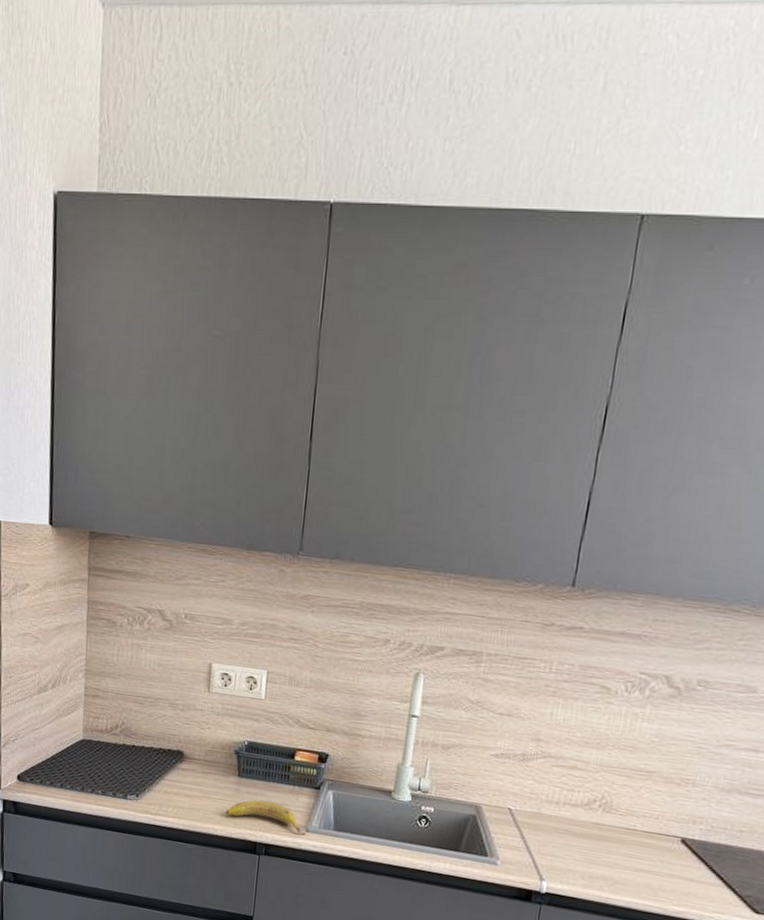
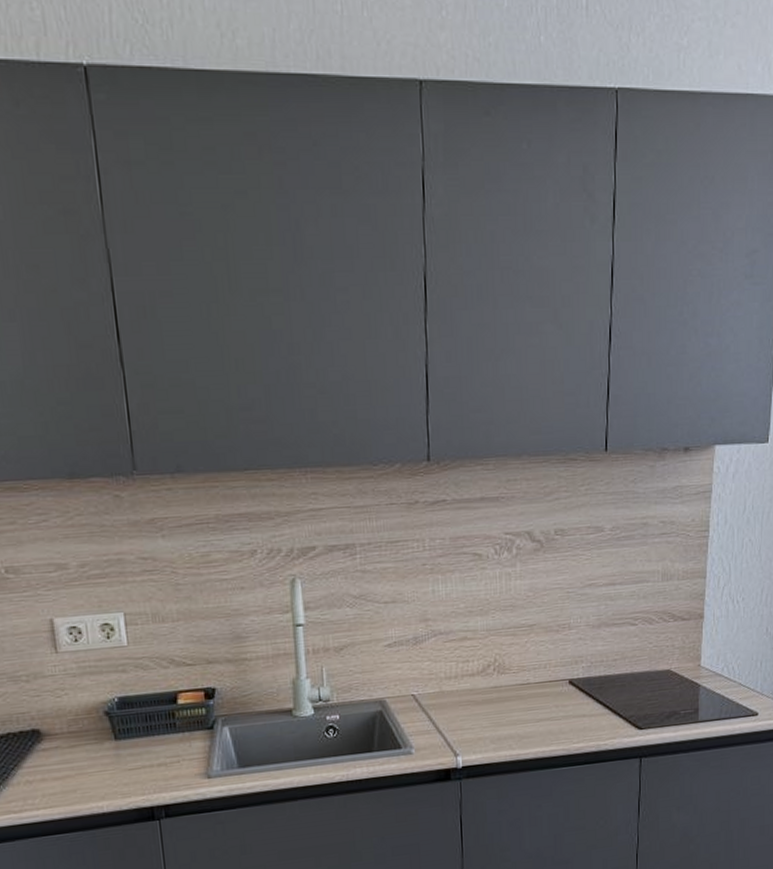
fruit: present [225,800,306,835] -> none [108,756,208,786]

